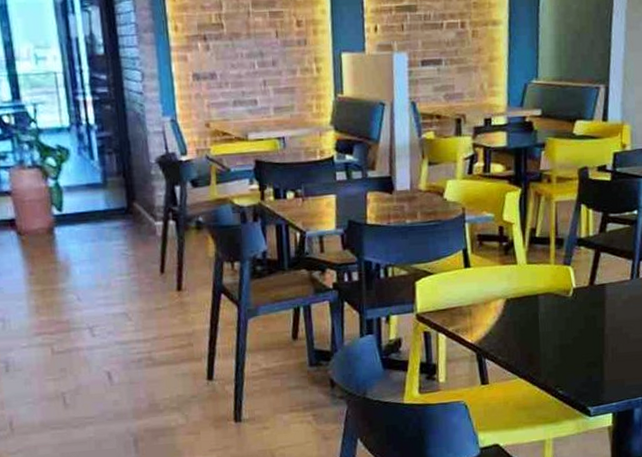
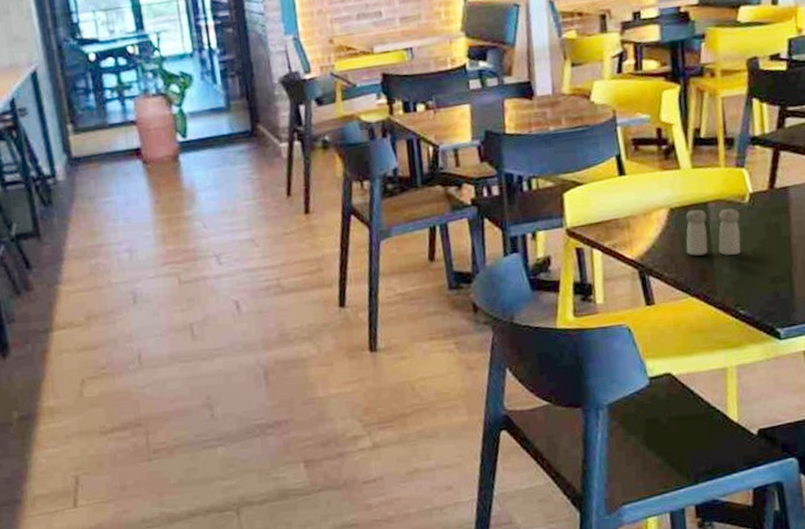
salt and pepper shaker: none [518,300,565,342] -> present [686,208,741,256]

